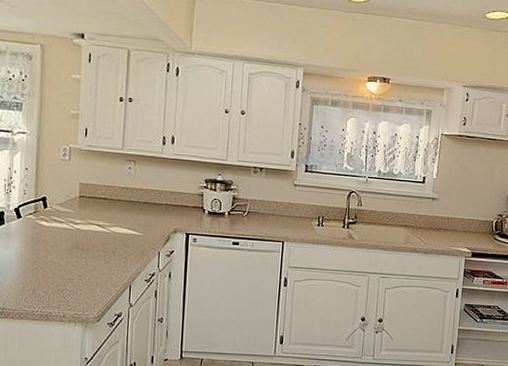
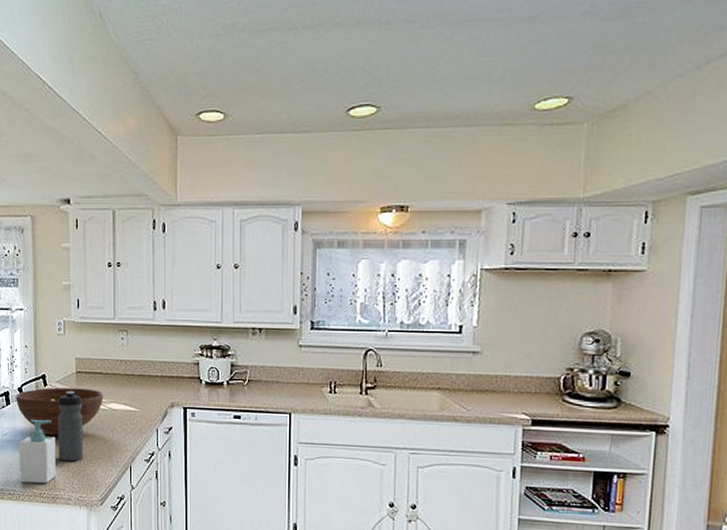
fruit bowl: none [11,210,108,256] -> present [16,387,104,435]
soap bottle: none [11,239,53,302] -> present [19,419,56,484]
water bottle: none [54,213,84,281] -> present [57,390,84,462]

